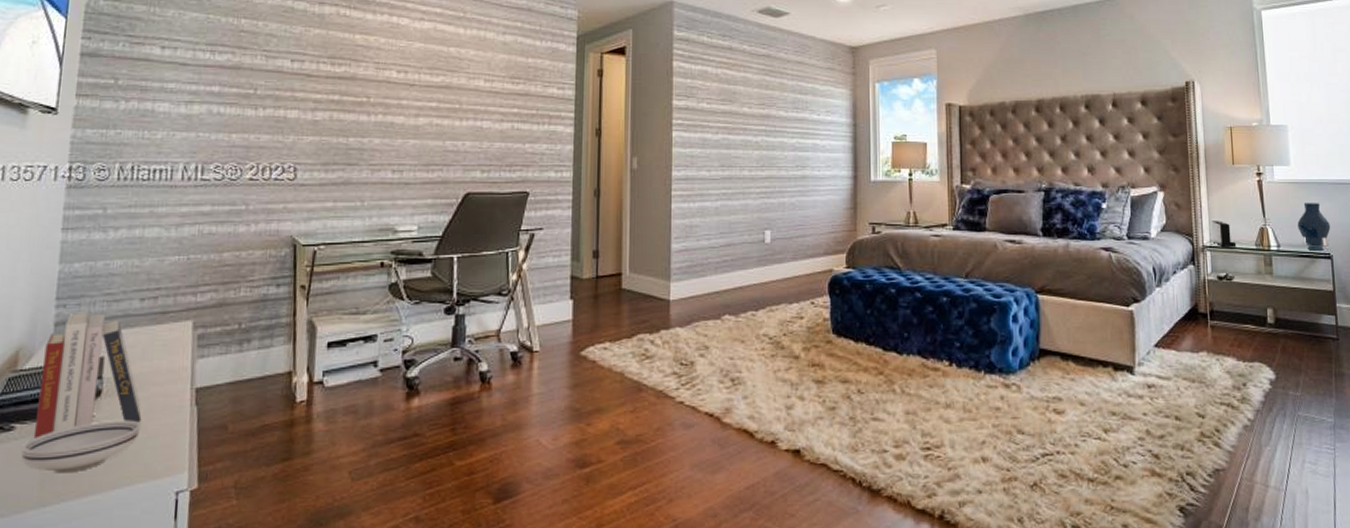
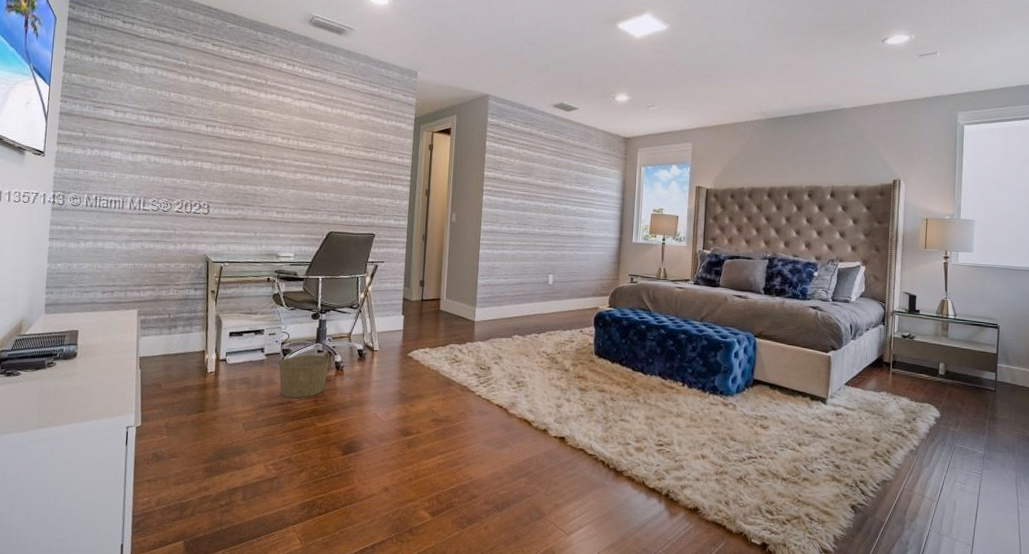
bowl: present [20,420,141,474] -> none [25,374,103,408]
books: present [33,310,142,438] -> none [32,297,104,382]
basket: none [399,360,472,429] -> present [278,353,330,399]
vase: present [1297,203,1331,251] -> none [973,283,1001,322]

